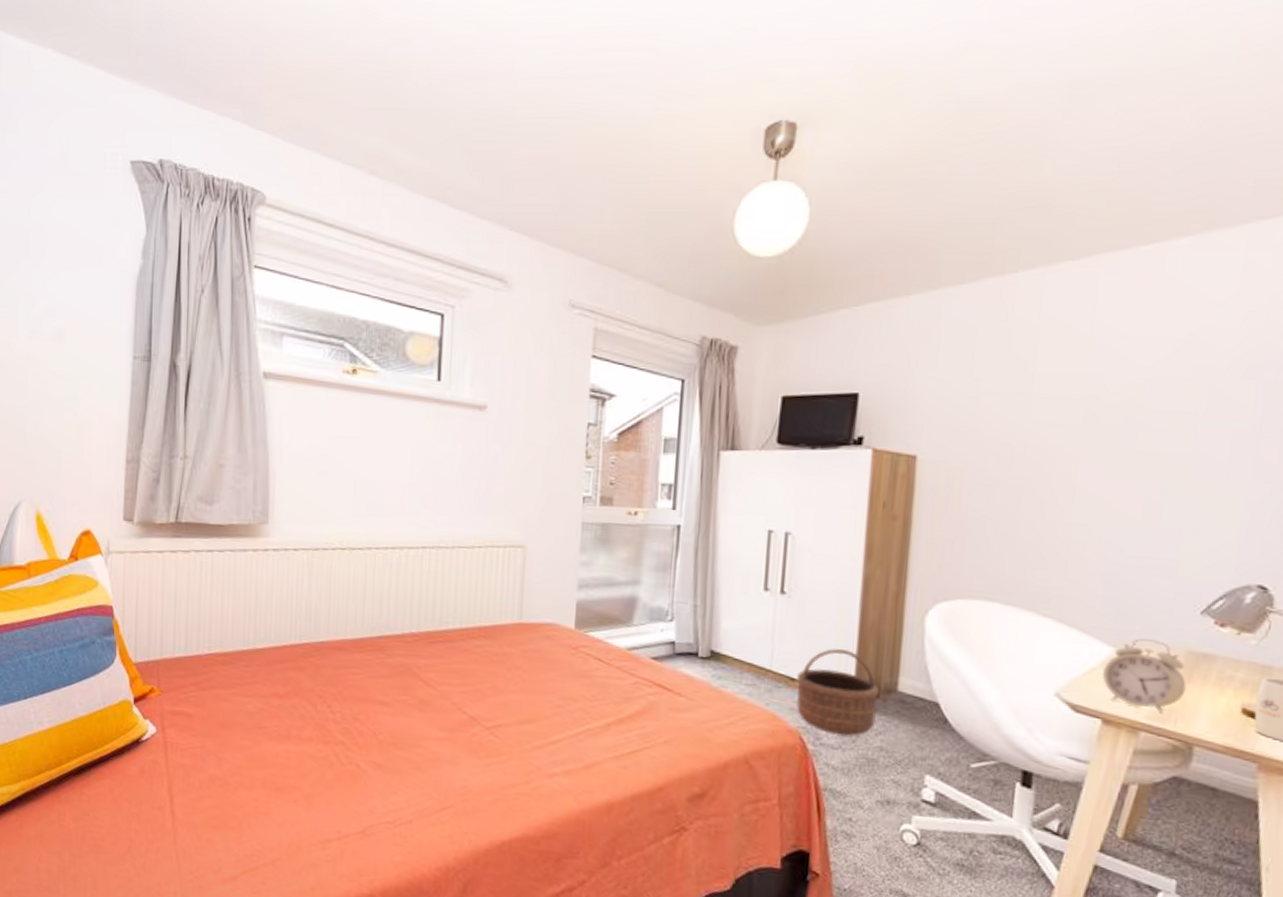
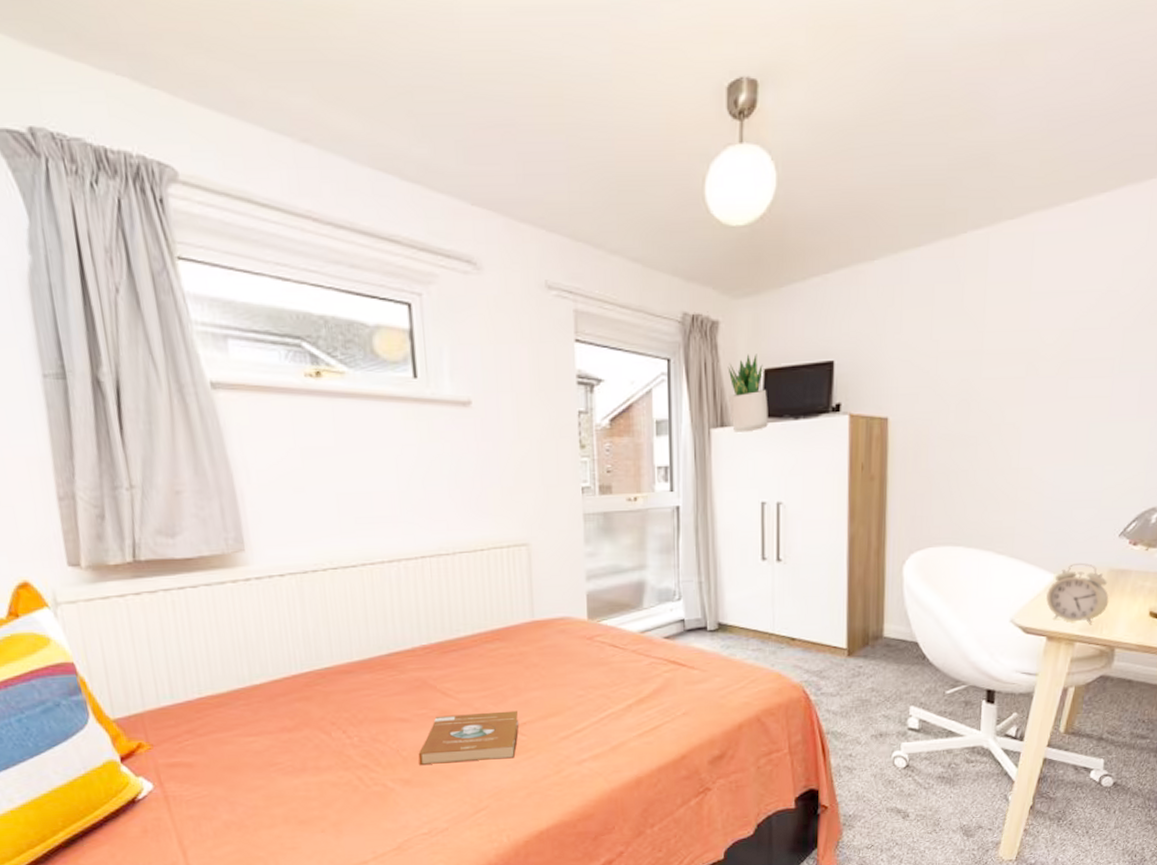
book: none [393,704,494,760] -> present [418,710,519,765]
planter: none [741,380,784,458] -> present [727,354,768,432]
basket: present [796,648,880,735] -> none [796,606,868,682]

